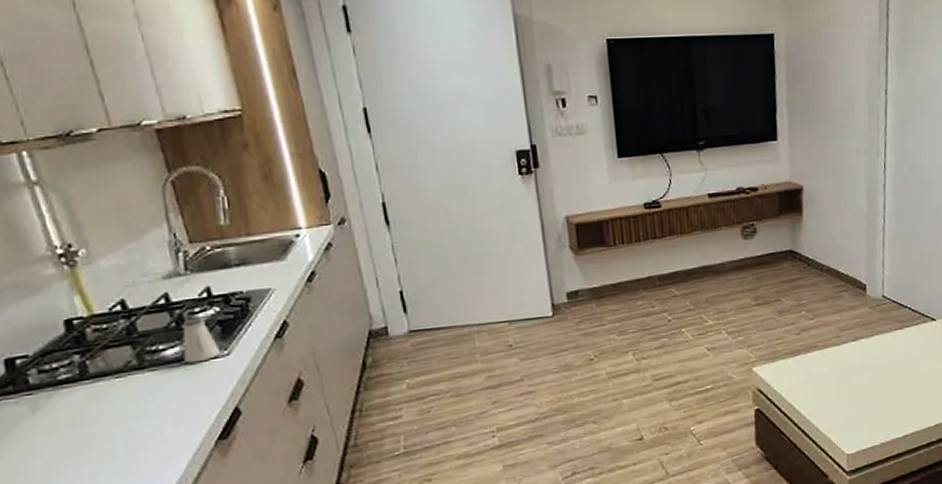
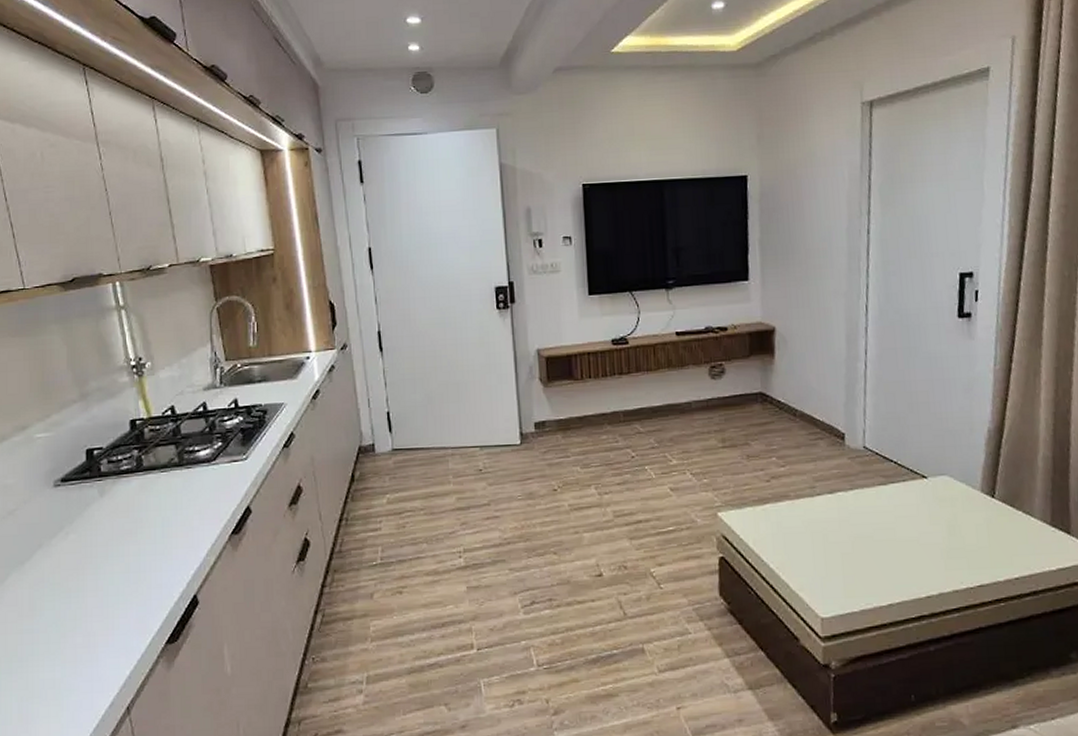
saltshaker: present [182,317,221,364] -> none [213,424,241,465]

